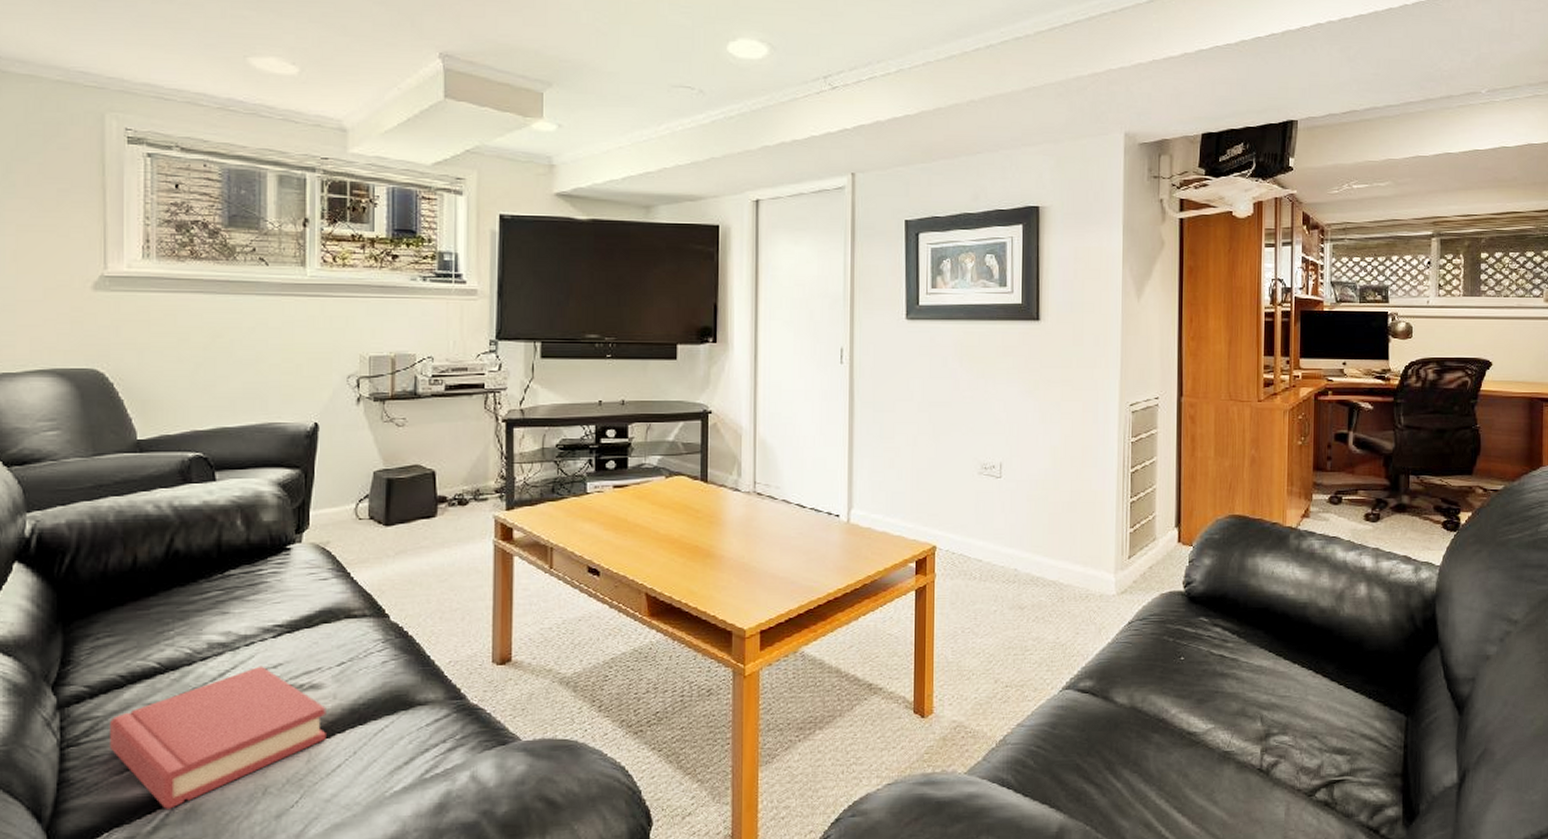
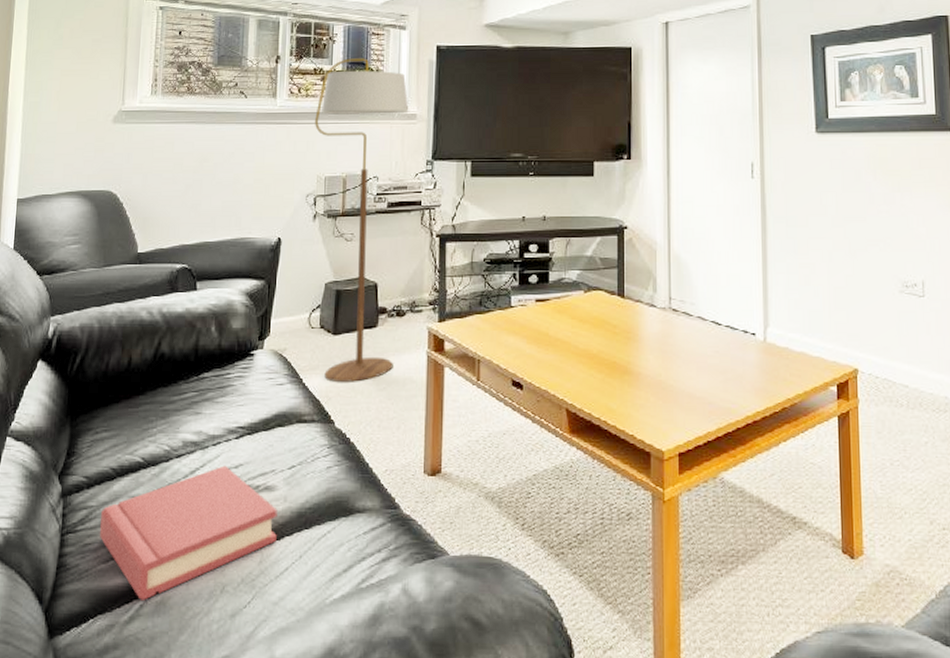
floor lamp: none [355,224,468,575] -> present [315,58,409,382]

